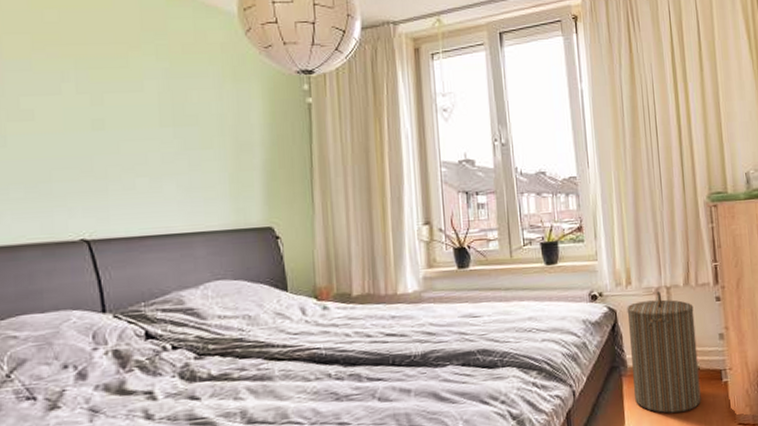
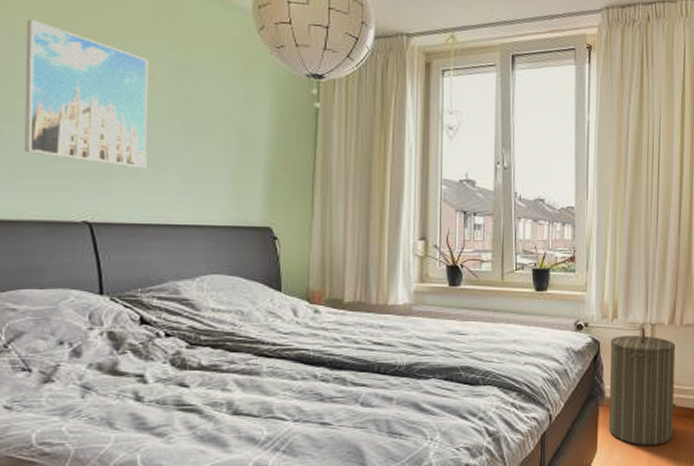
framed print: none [13,44,142,181] -> present [25,20,149,169]

